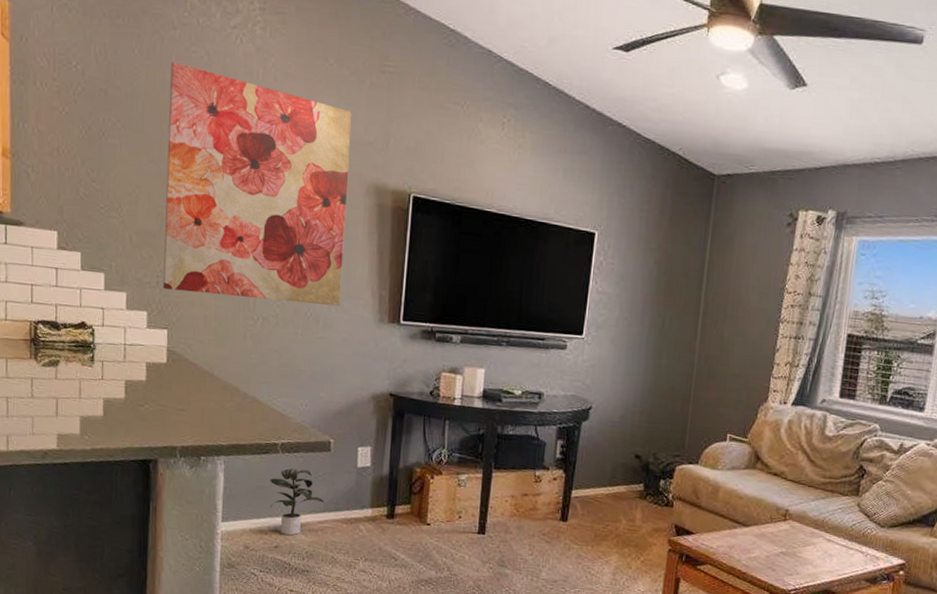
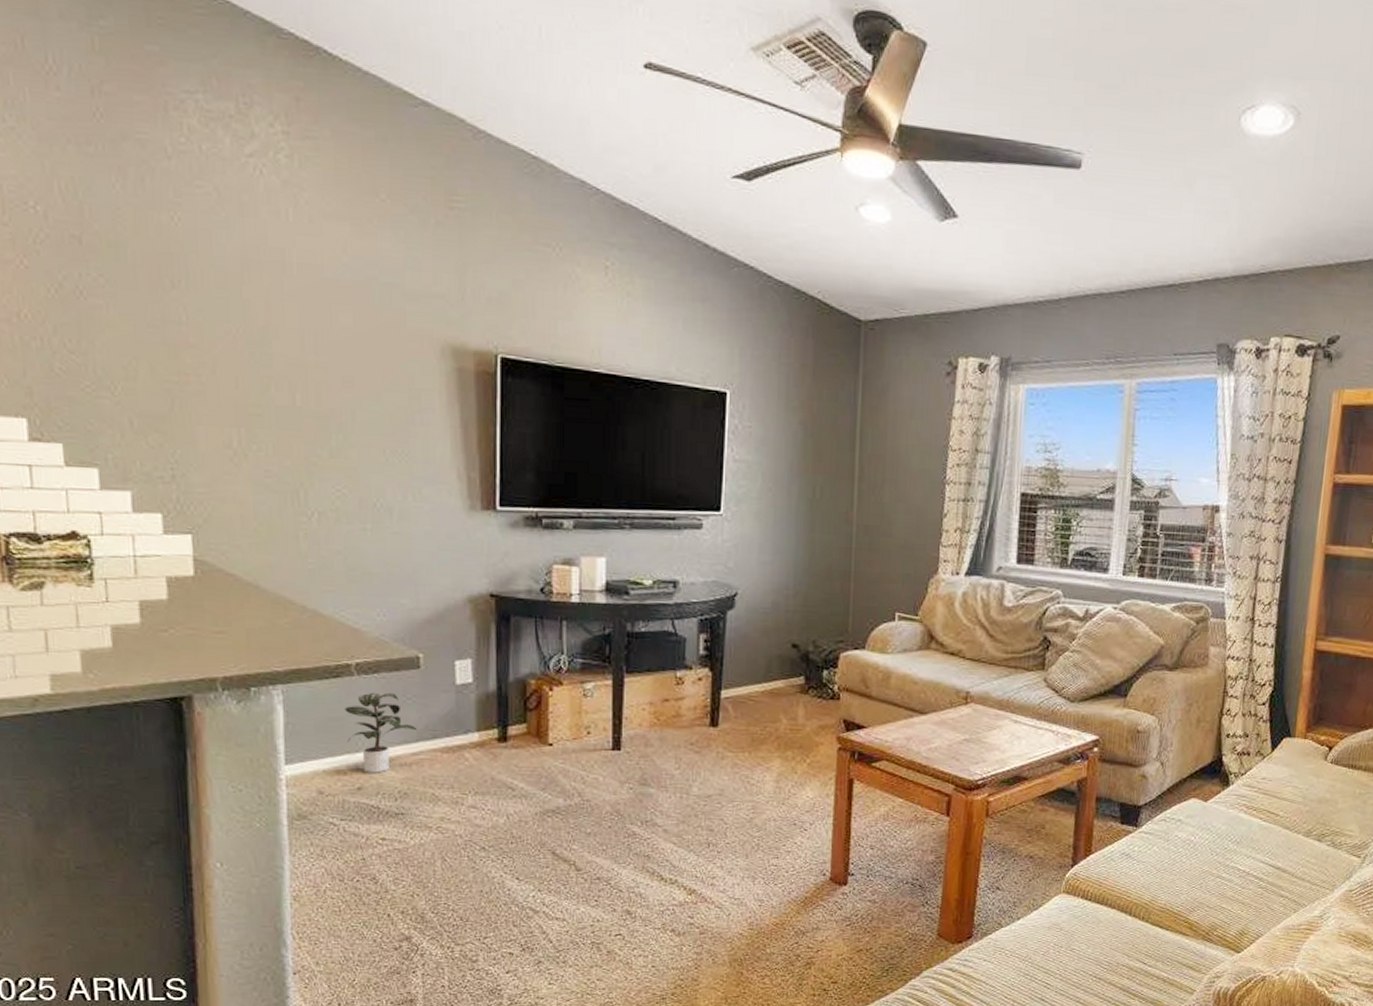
wall art: present [163,62,352,306] -> none [168,199,419,493]

